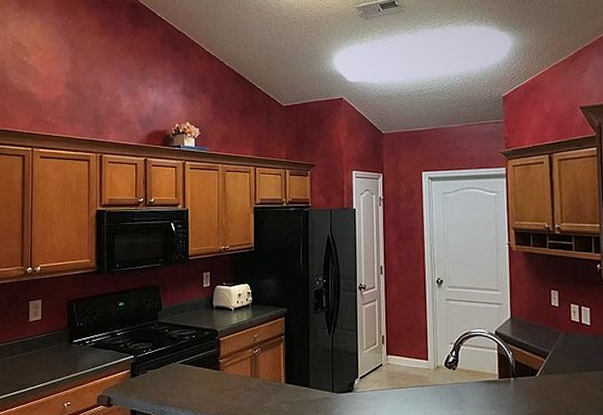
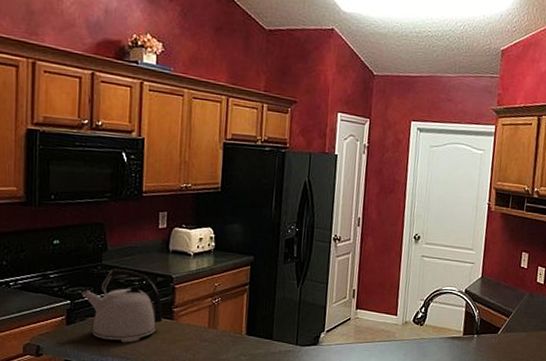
kettle: none [143,325,210,393] -> present [82,268,163,343]

